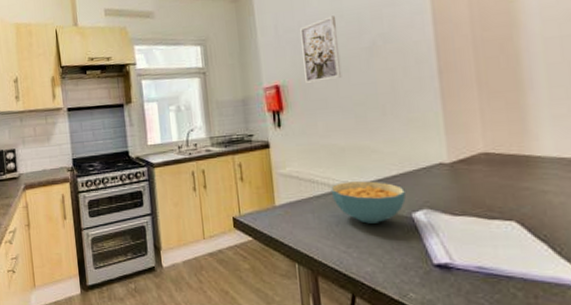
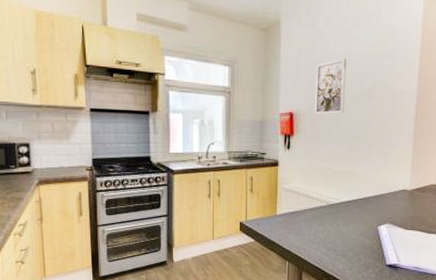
cereal bowl: present [330,181,406,224] -> none [322,199,376,233]

